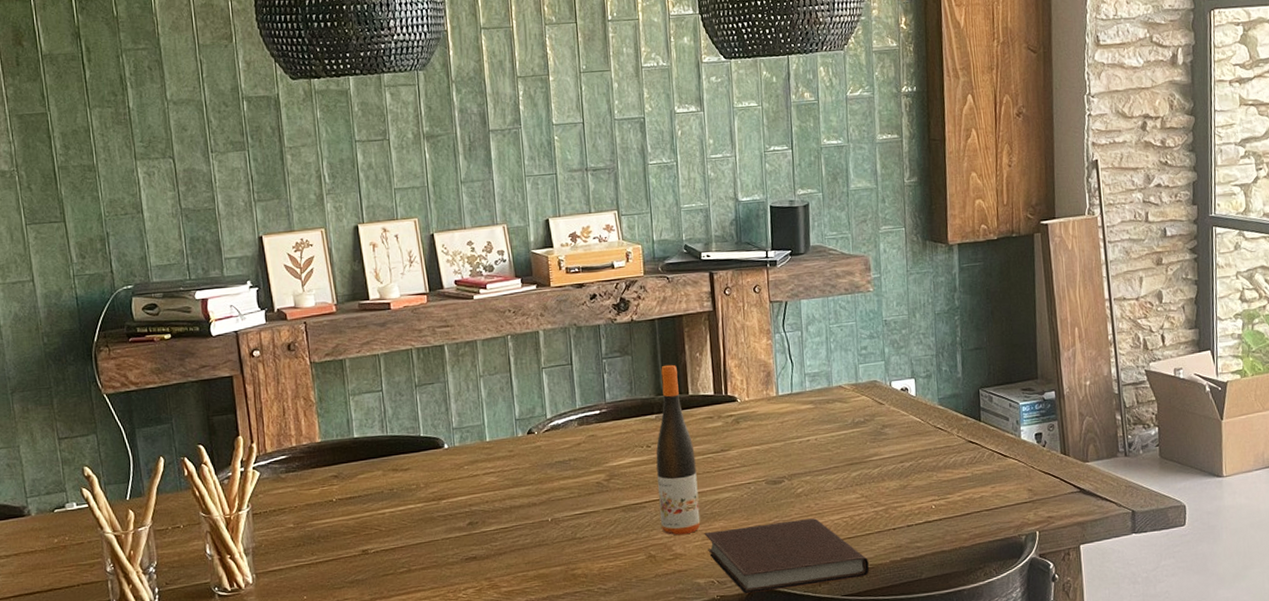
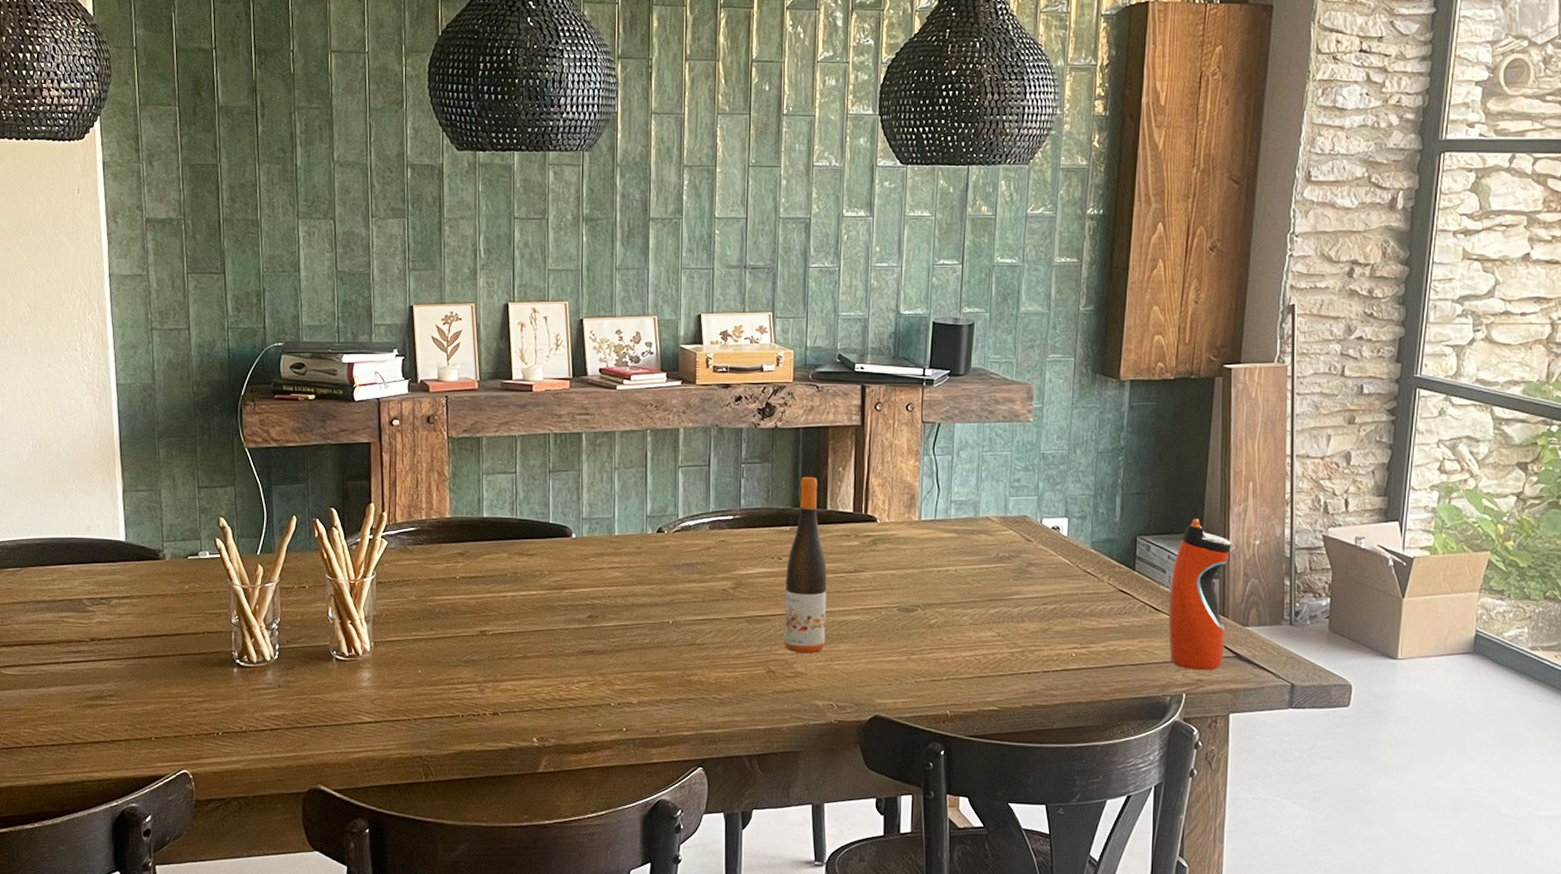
notebook: present [704,518,869,595] -> none [828,651,998,722]
water bottle: none [1014,367,1070,508] -> present [1169,519,1232,671]

